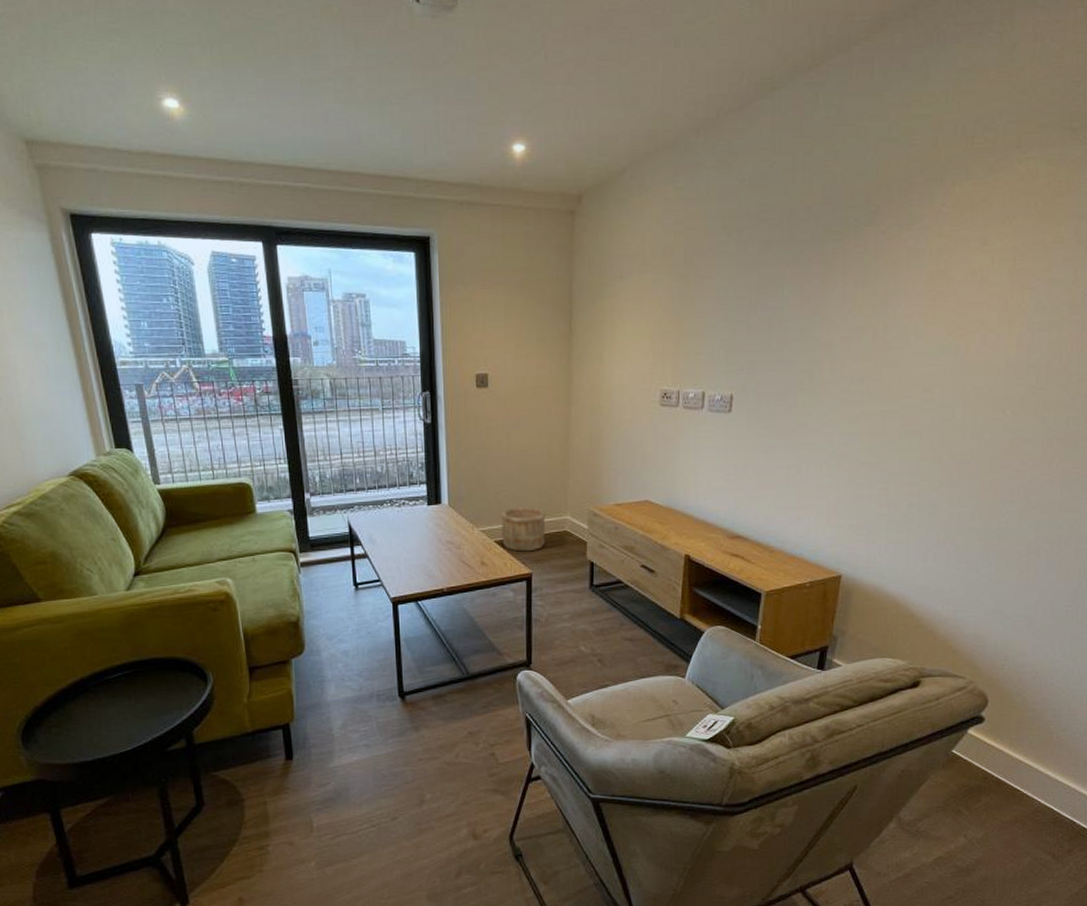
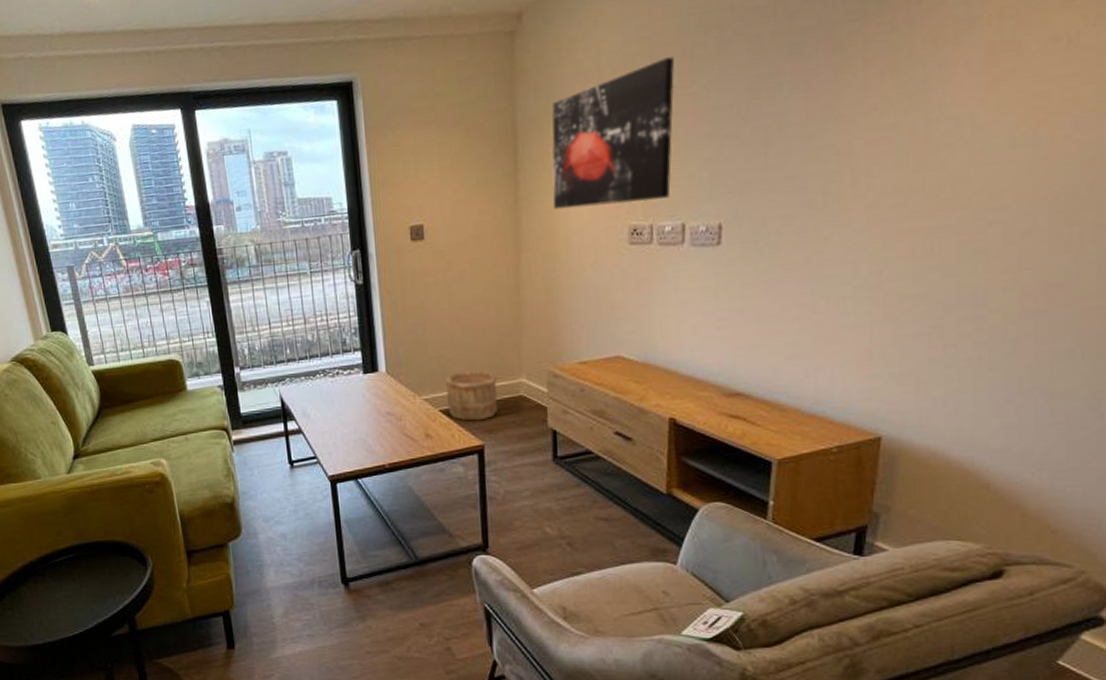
wall art: none [600,251,702,371] -> present [552,57,675,210]

